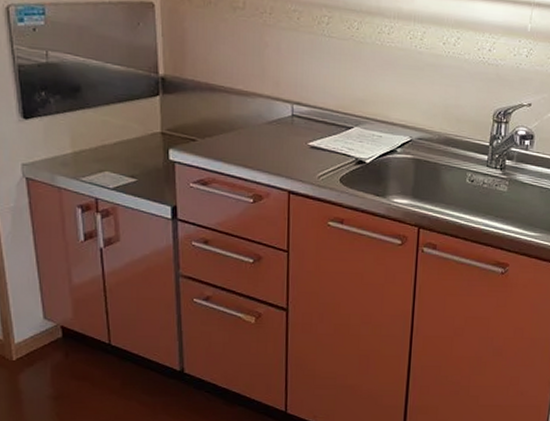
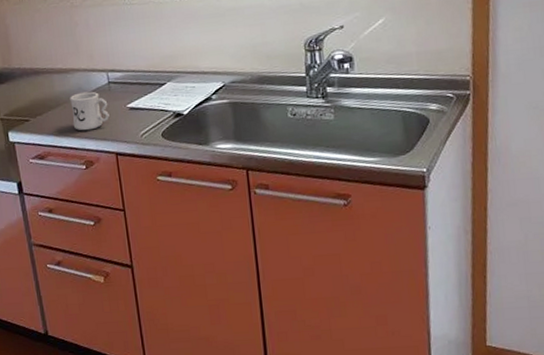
mug: none [246,120,288,163] -> present [70,91,110,131]

